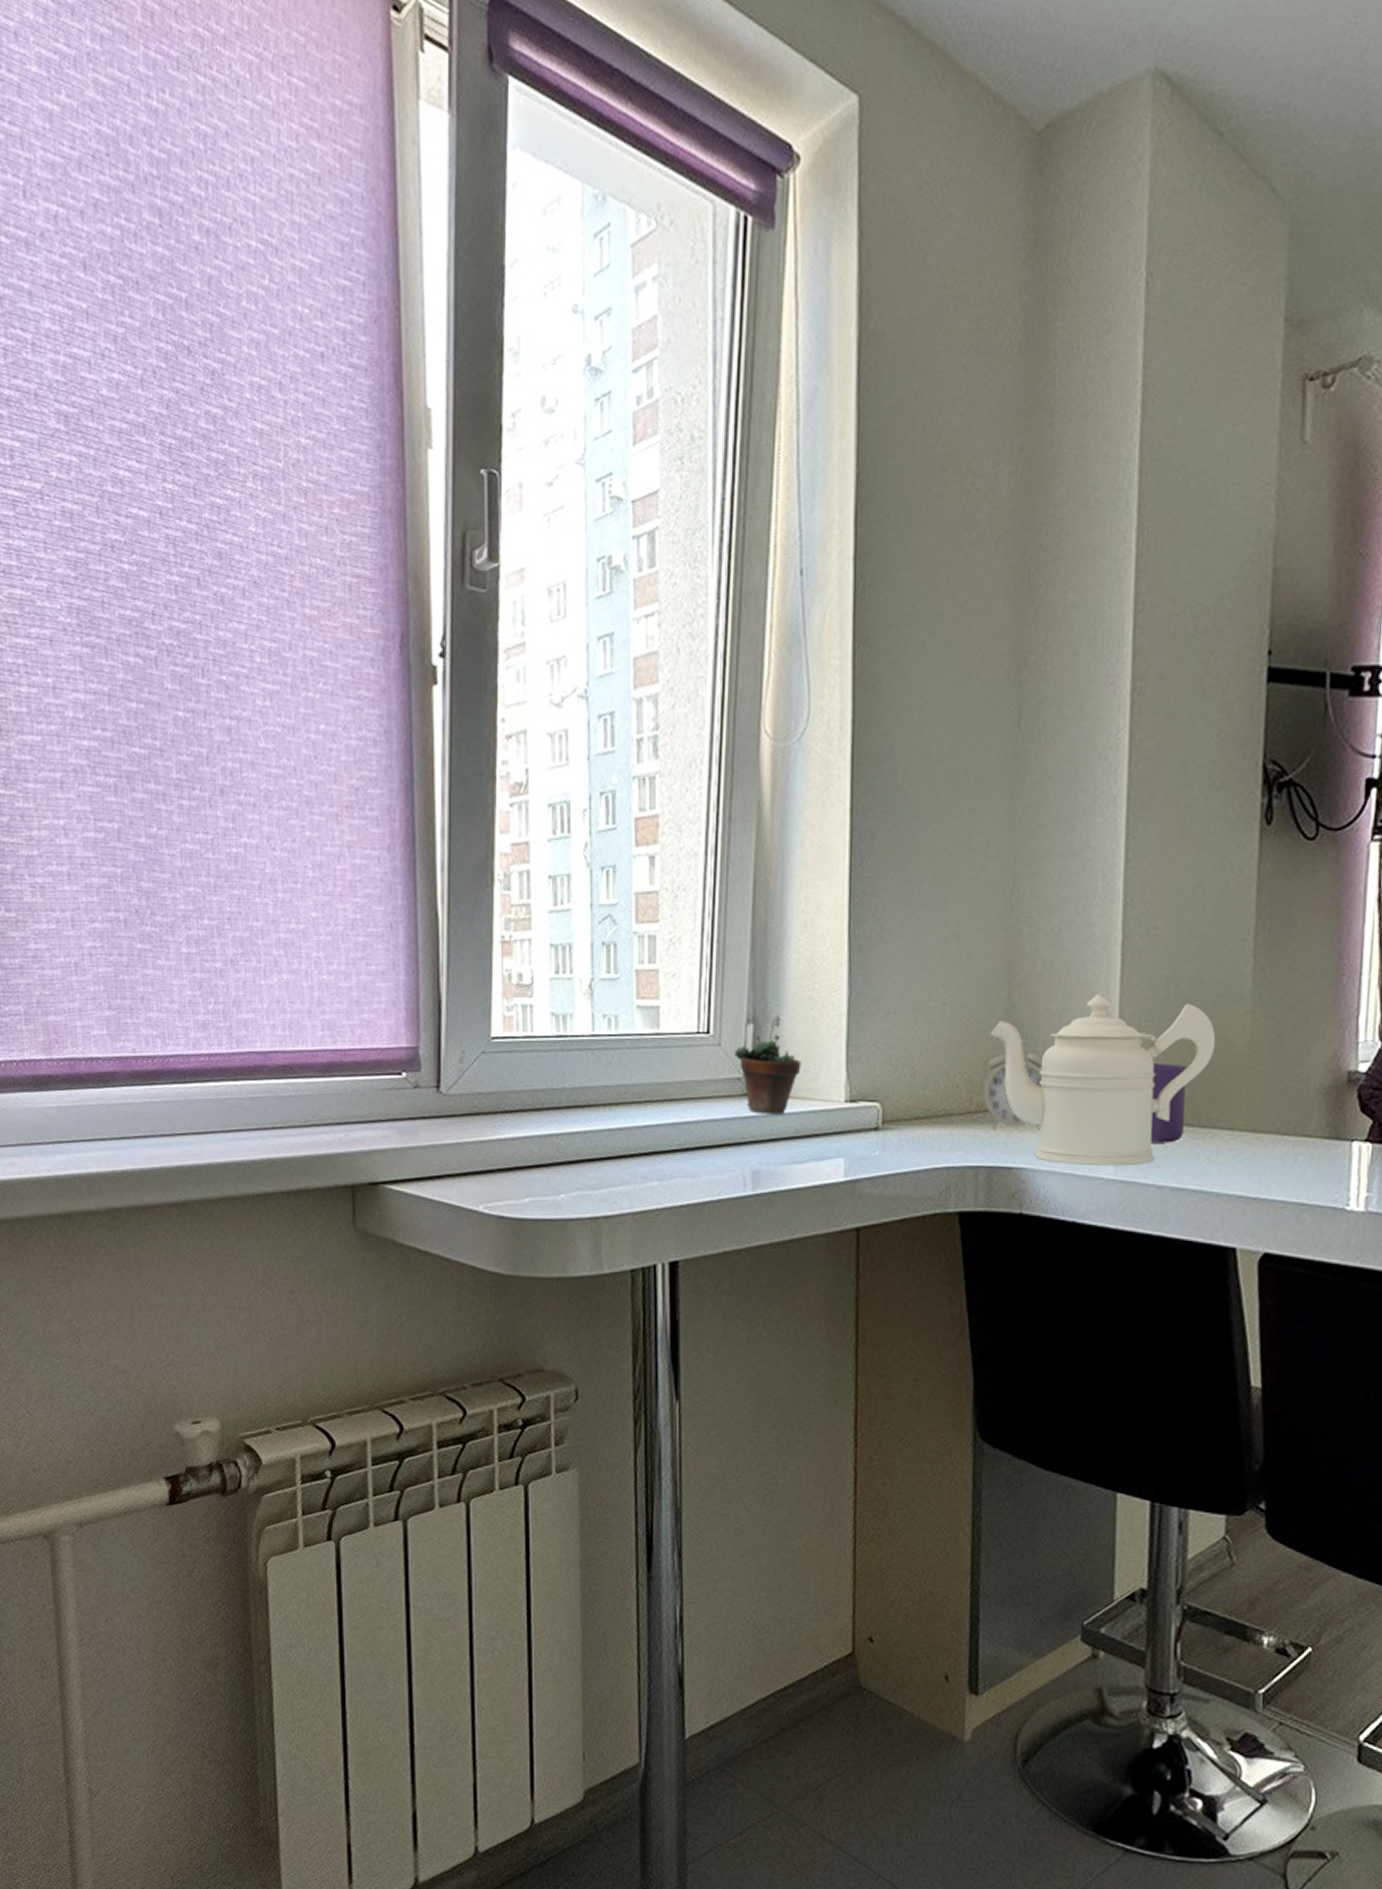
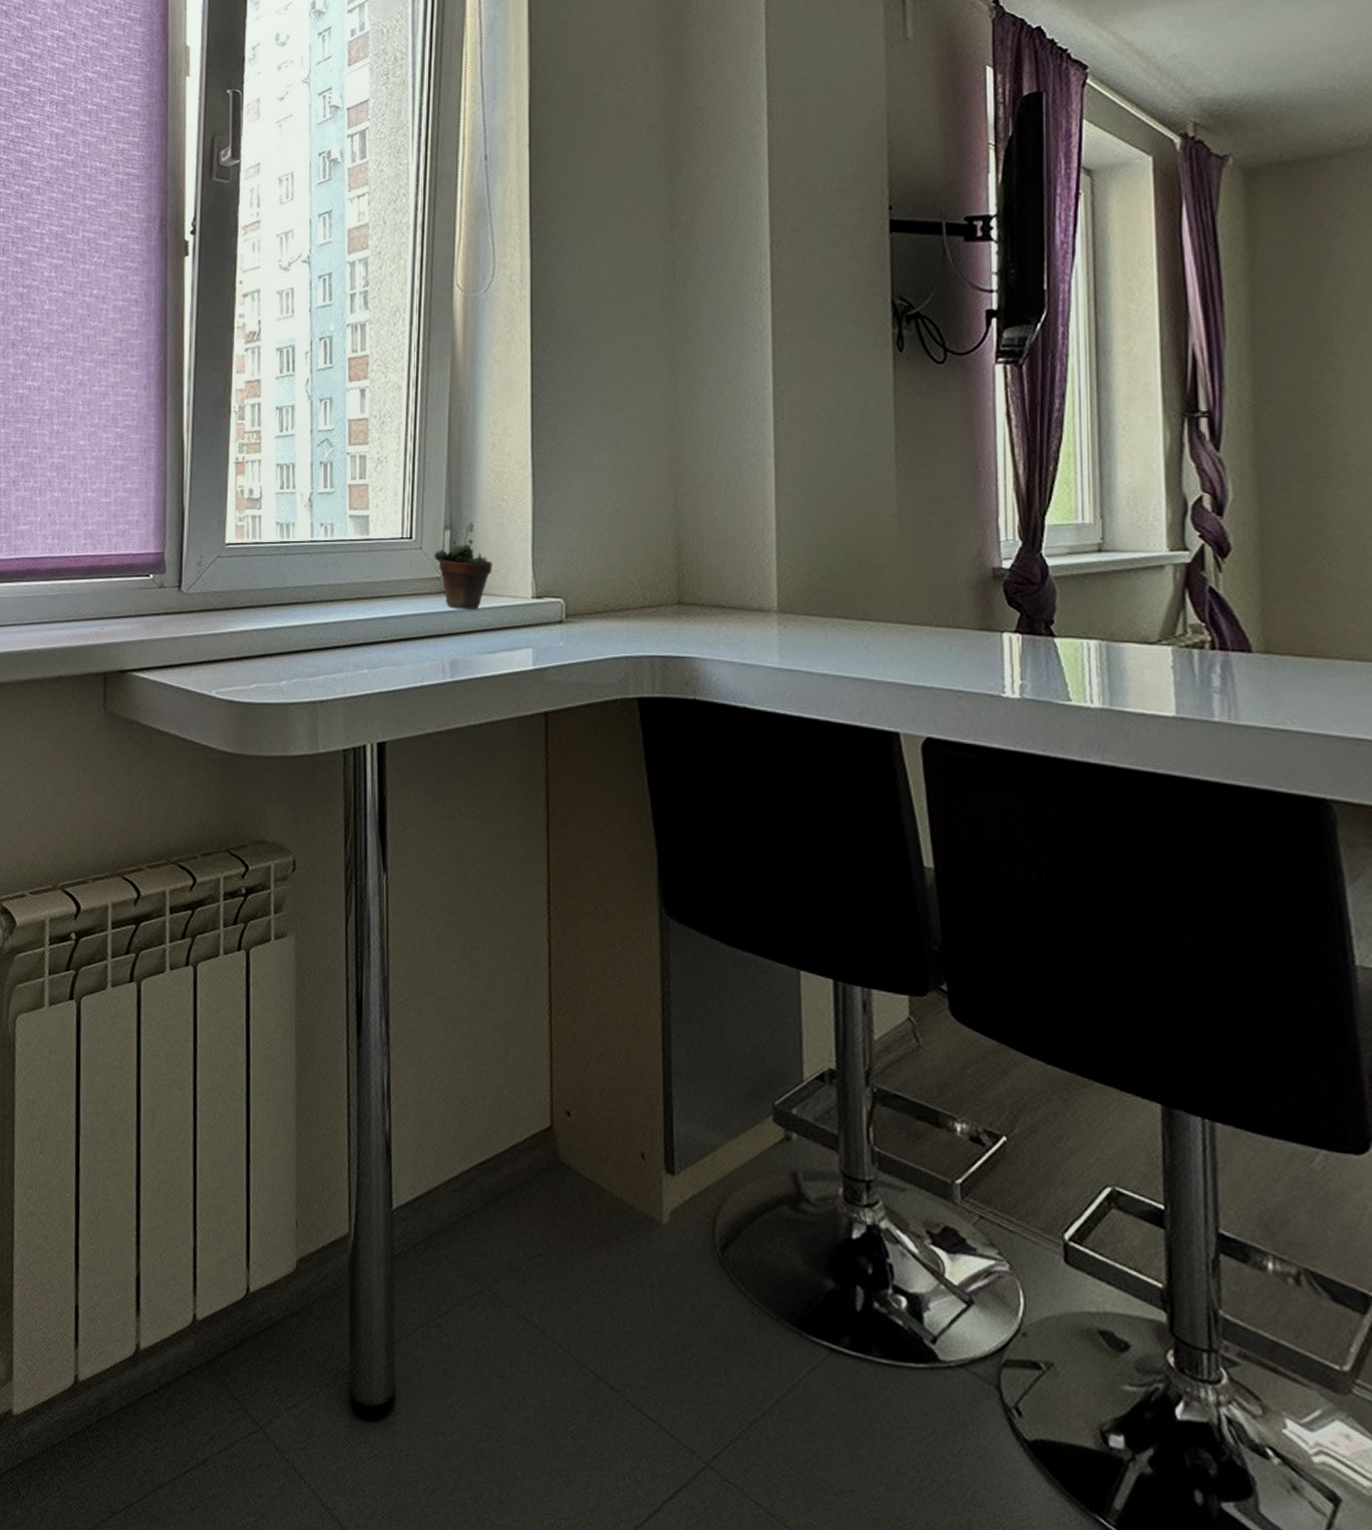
alarm clock: present [984,1040,1044,1129] -> none [656,542,710,622]
coffeepot: present [989,993,1216,1166] -> none [659,500,867,656]
cup: present [1150,1064,1187,1143] -> none [810,562,843,634]

